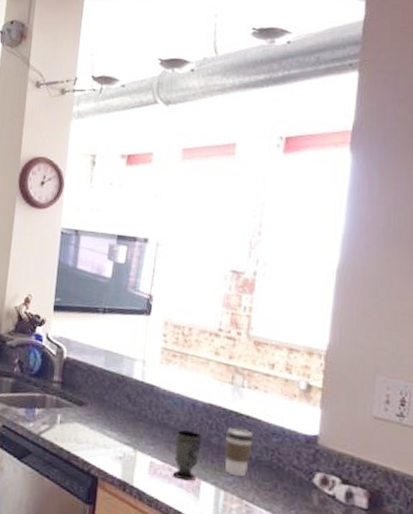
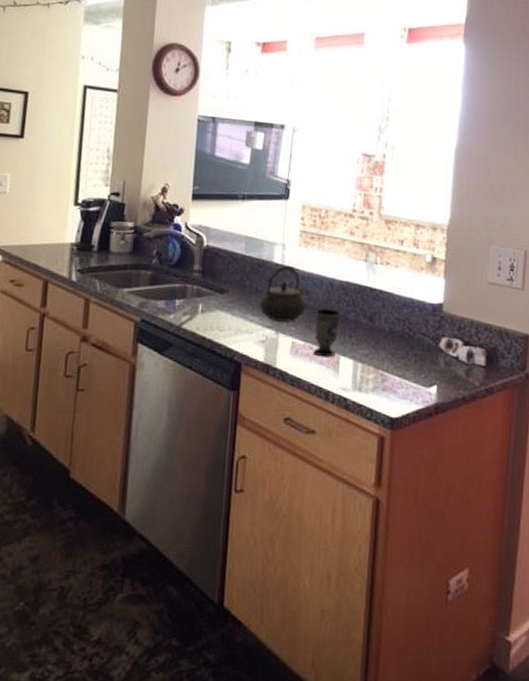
kettle: none [117,383,166,441] -> present [259,266,306,322]
coffee cup: present [224,427,255,477] -> none [360,302,388,348]

